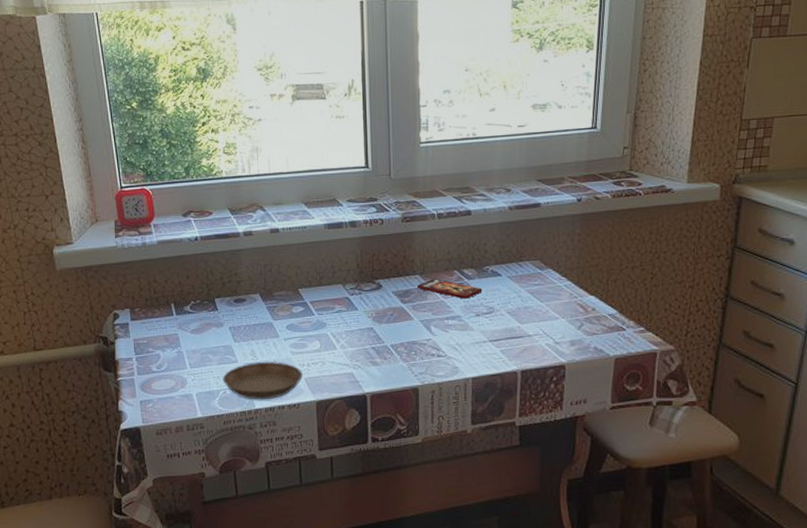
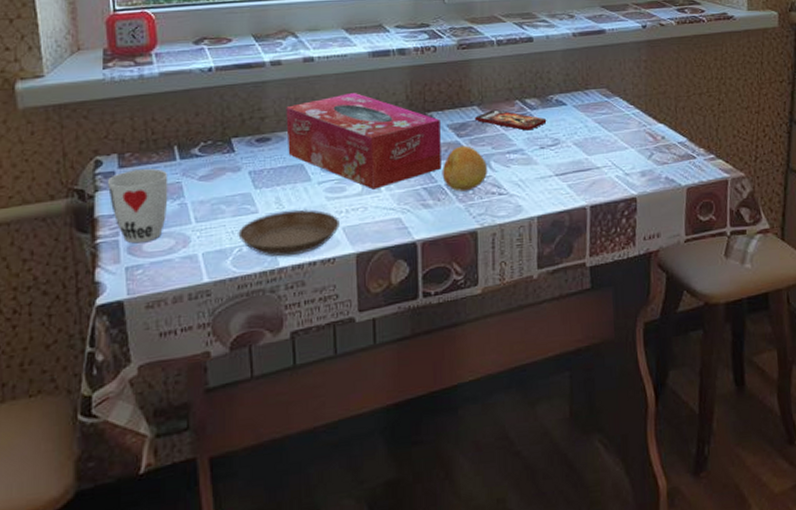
cup: none [123,322,169,382] -> present [107,168,168,244]
tissue box: none [257,260,388,347] -> present [286,92,442,190]
fruit: none [388,311,428,352] -> present [442,145,487,192]

